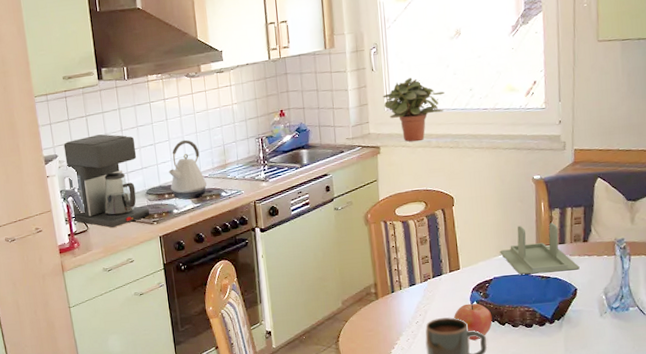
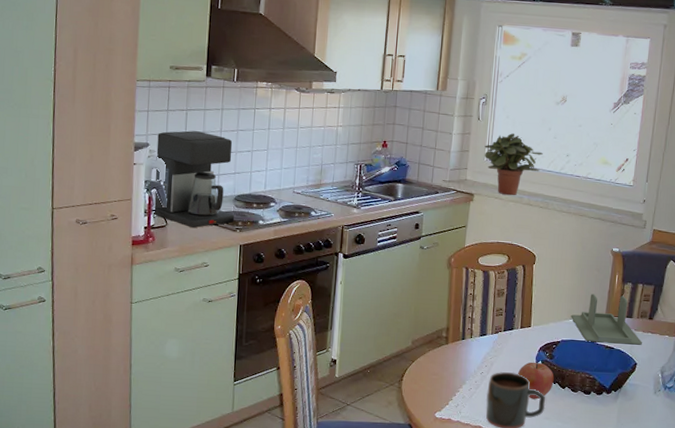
kettle: present [168,139,207,200] -> none [260,152,298,213]

